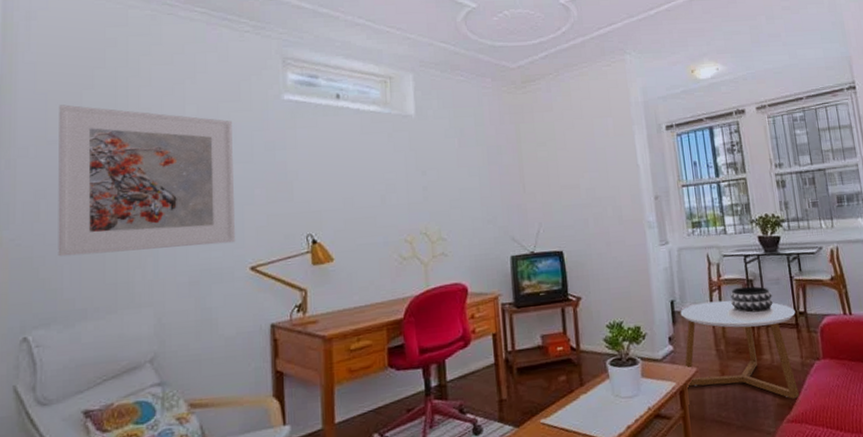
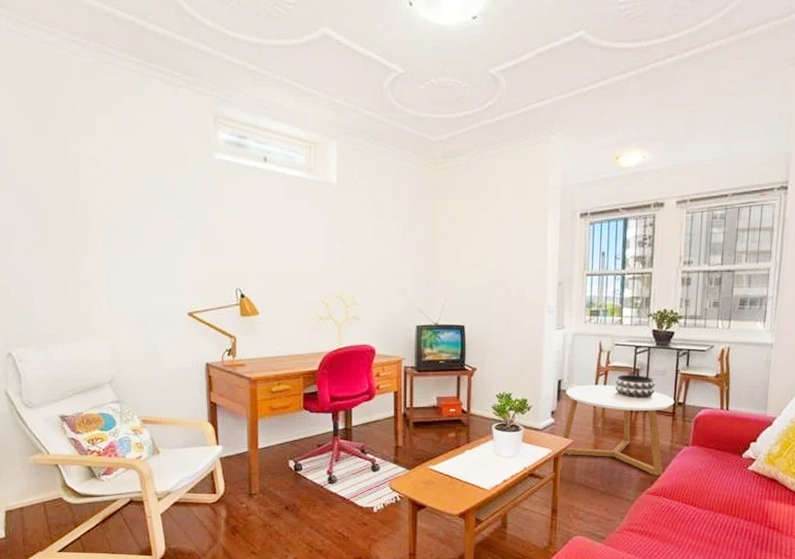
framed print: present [58,104,236,257] -> none [17,149,176,290]

